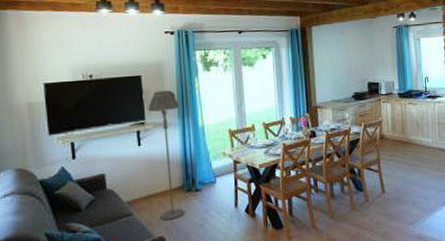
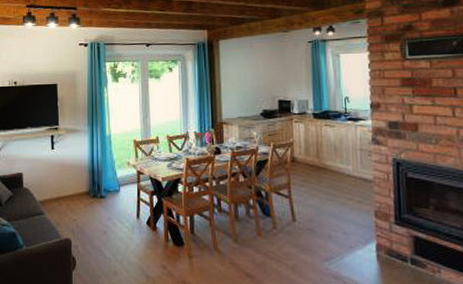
floor lamp: present [148,90,185,220] -> none [62,99,90,223]

